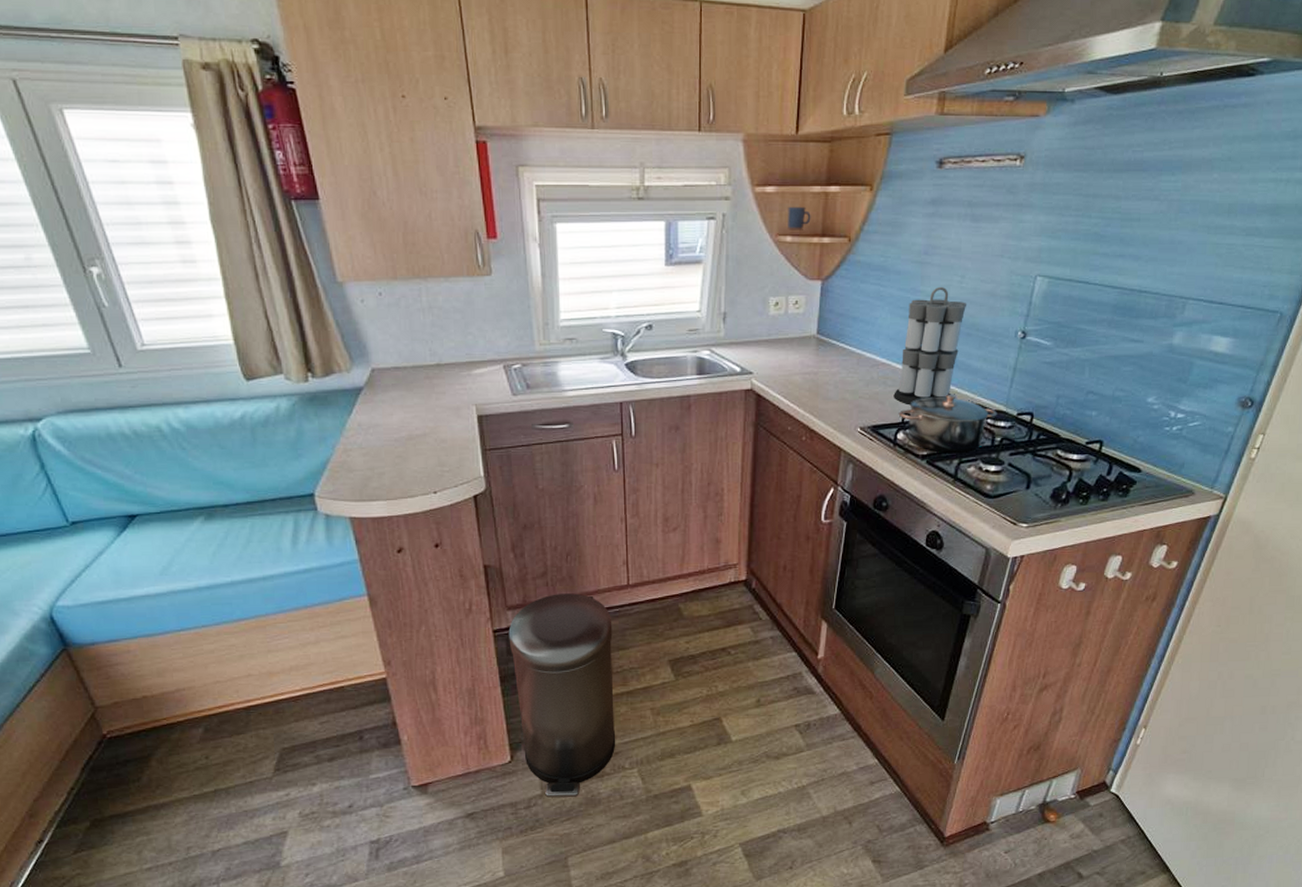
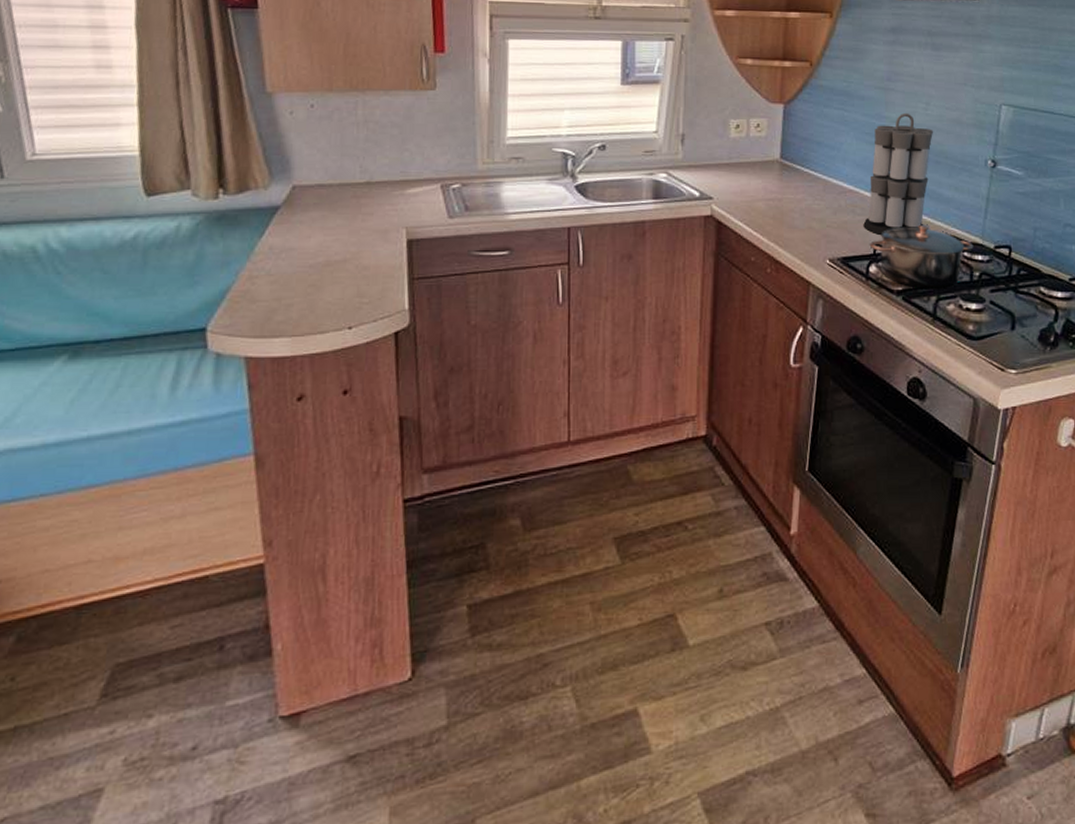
pedal bin: present [508,593,616,798] -> none [421,452,548,730]
mug: present [788,206,811,229] -> none [748,30,772,53]

